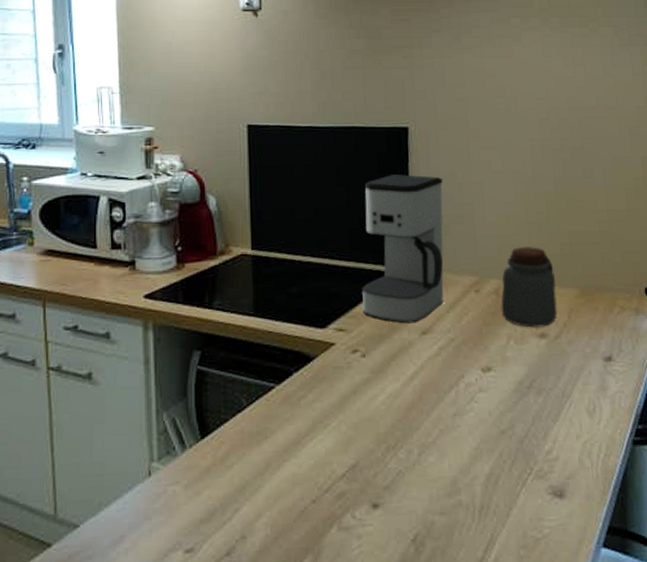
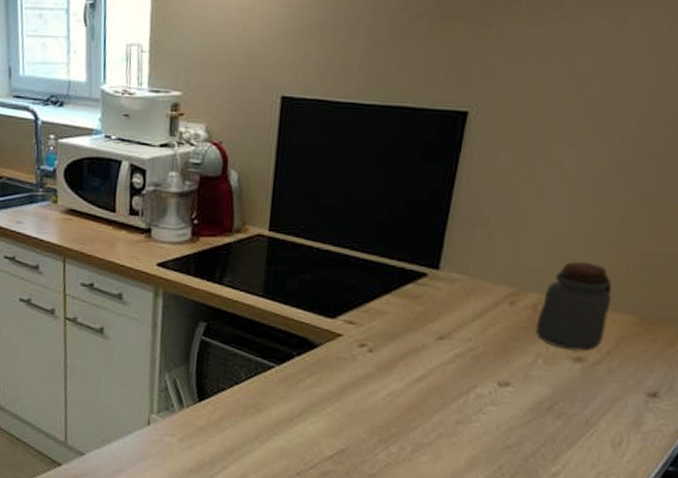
coffee maker: present [362,174,444,324] -> none [376,165,498,327]

